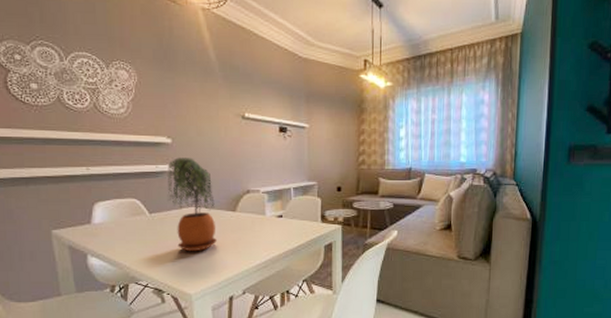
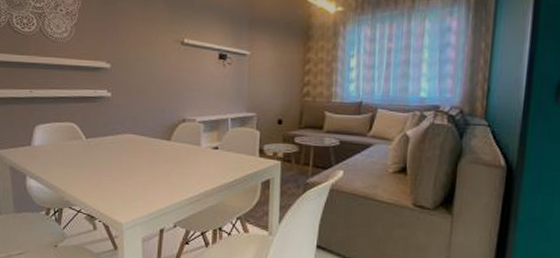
potted plant: present [167,157,217,252] -> none [104,83,150,180]

